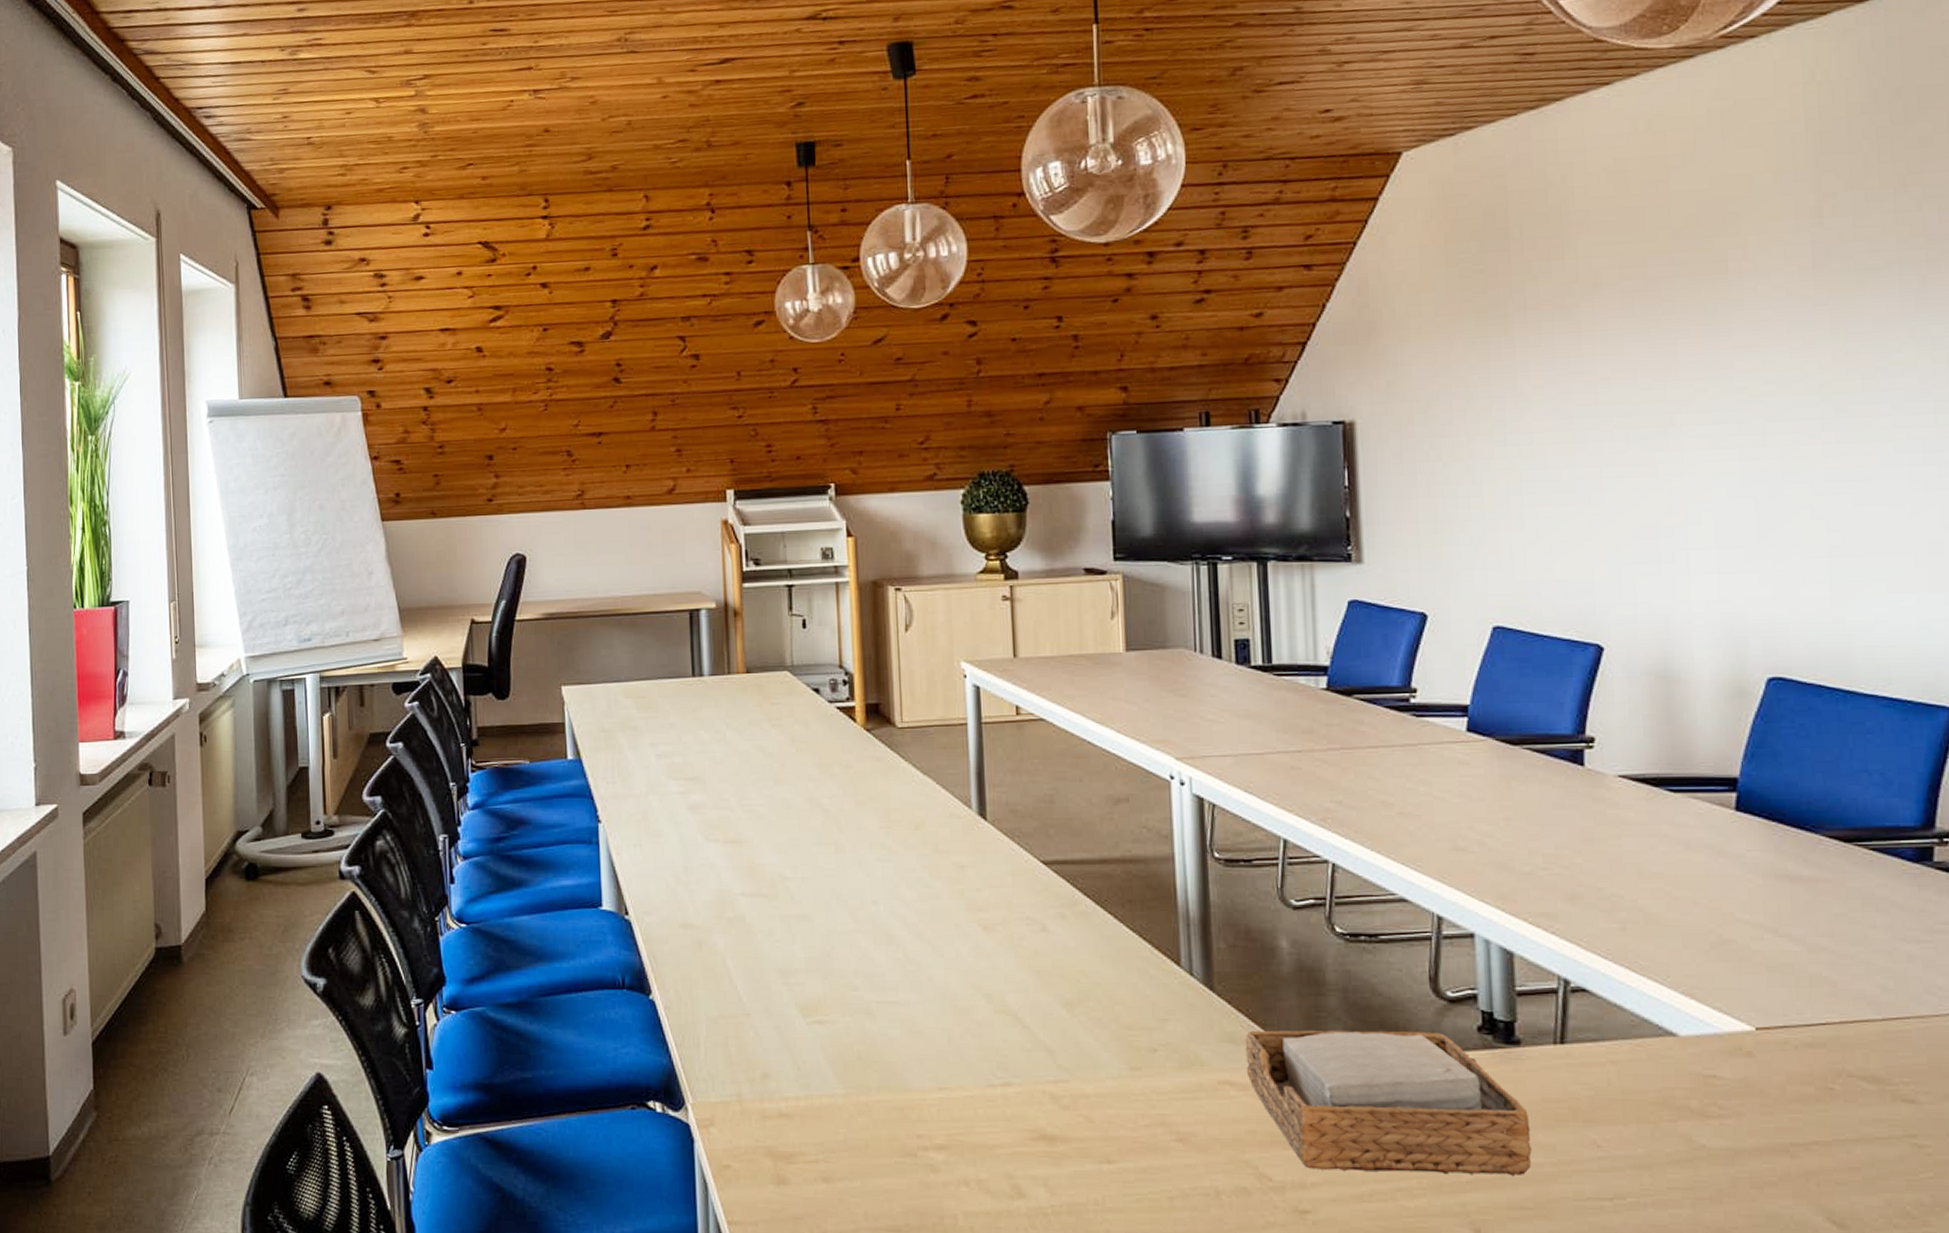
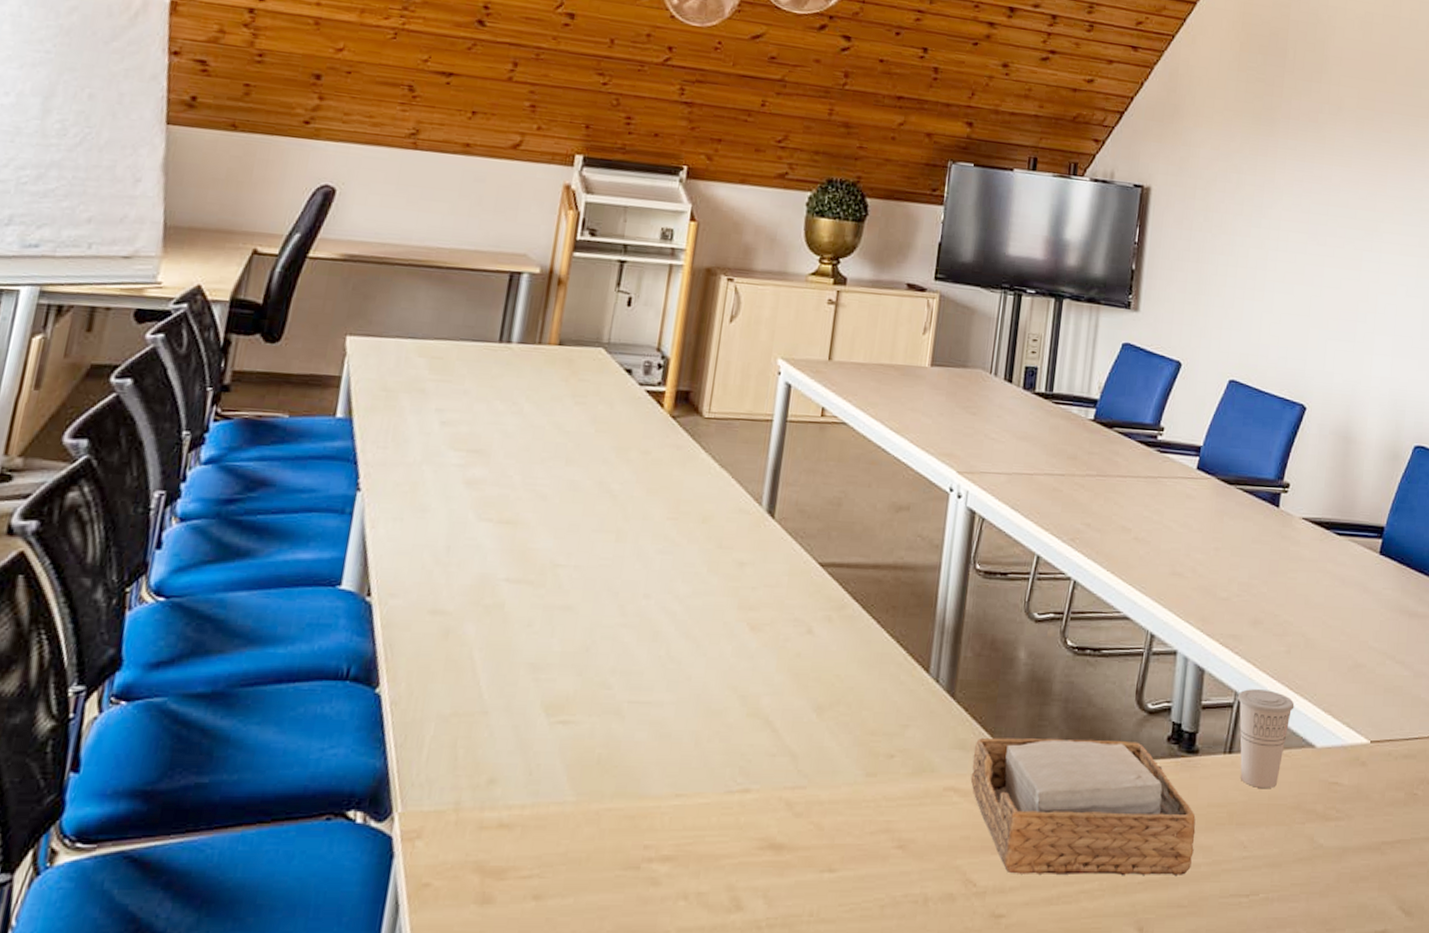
cup: none [1561,972,1642,1082] -> present [1237,689,1295,788]

